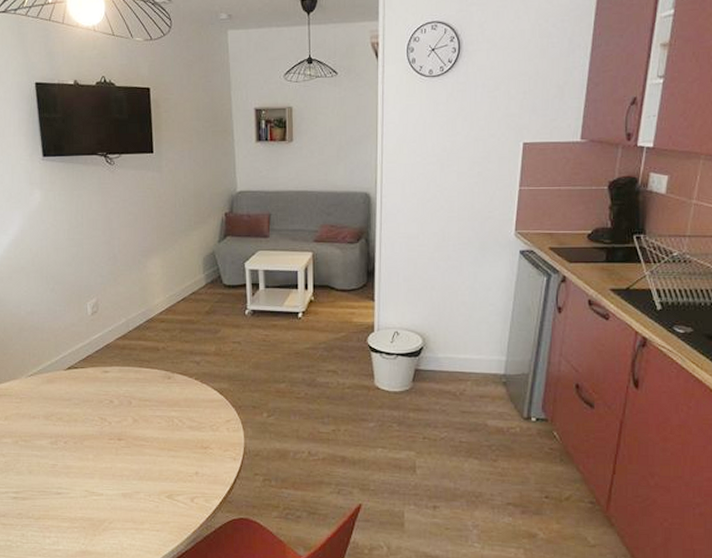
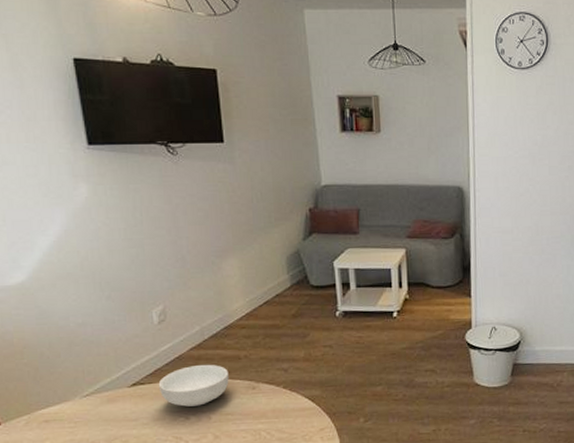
cereal bowl: none [89,353,148,391] -> present [158,364,229,407]

